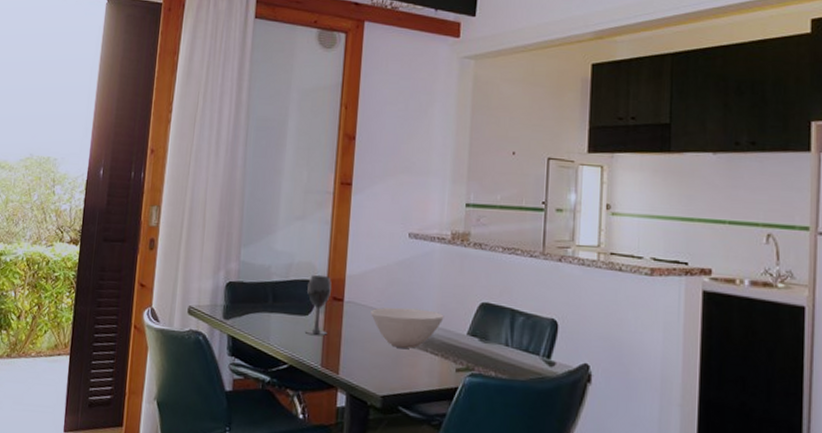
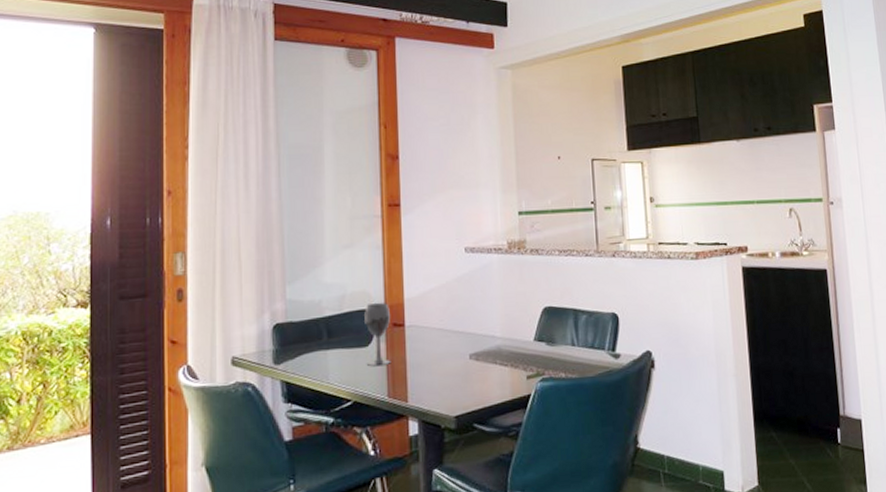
bowl: present [371,307,444,349] -> none [435,322,510,365]

